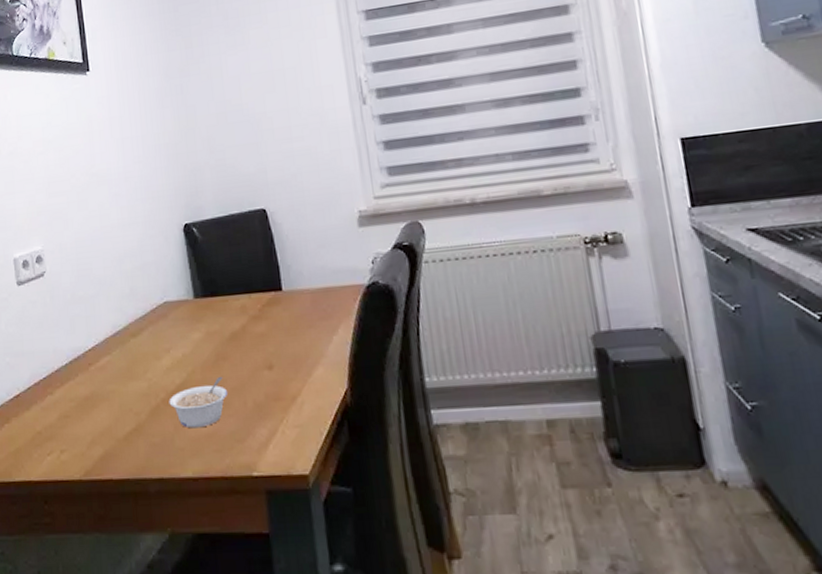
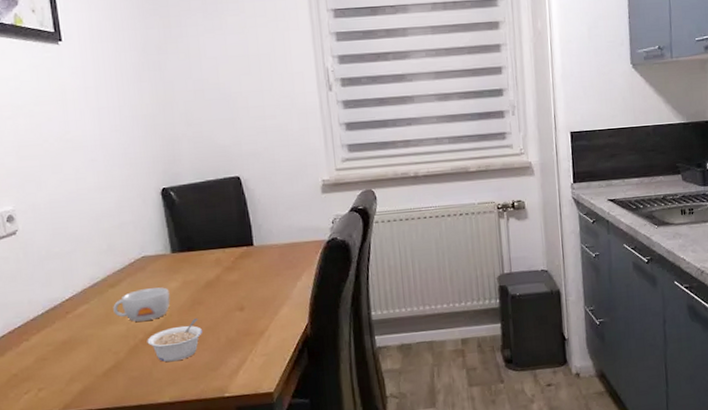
bowl: none [134,338,193,378] -> present [113,287,170,322]

